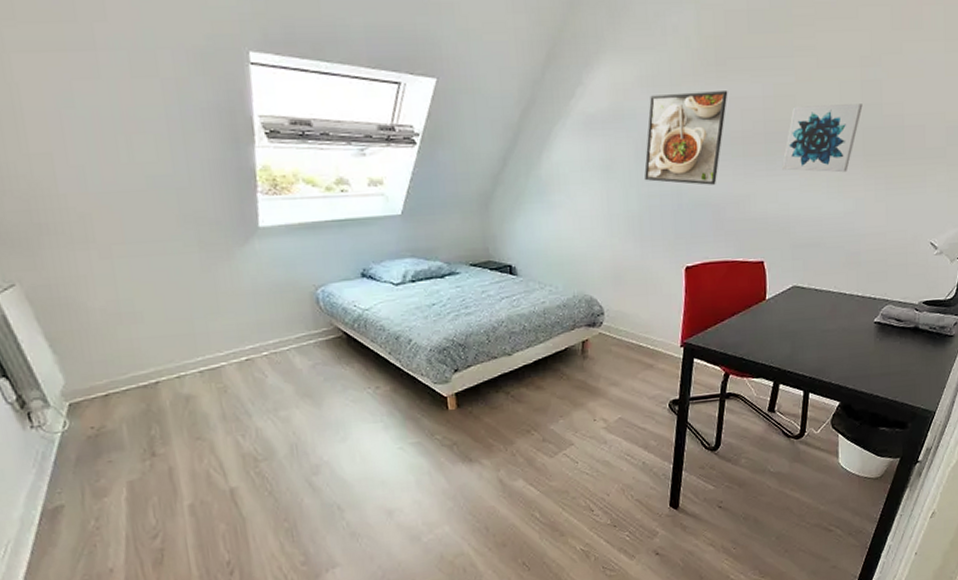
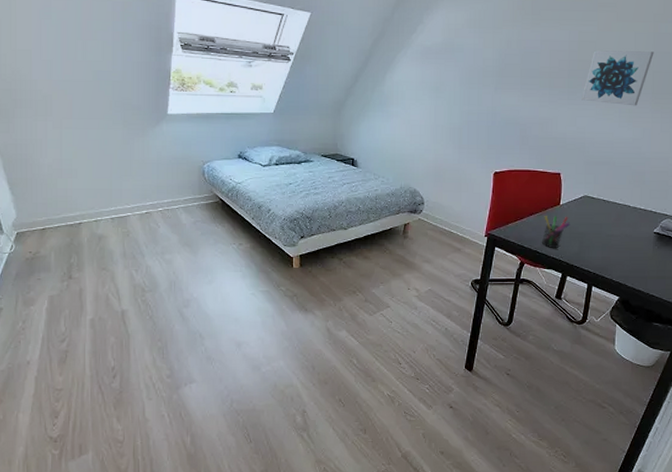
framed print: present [644,91,728,185] -> none [465,34,540,108]
pen holder: none [747,313,780,353] -> present [541,216,571,248]

